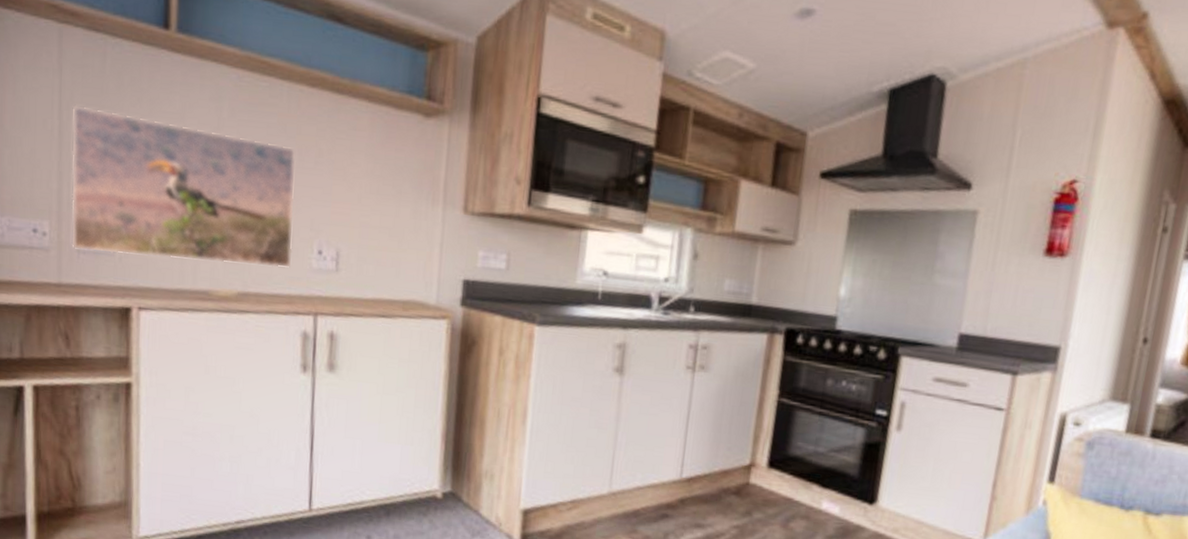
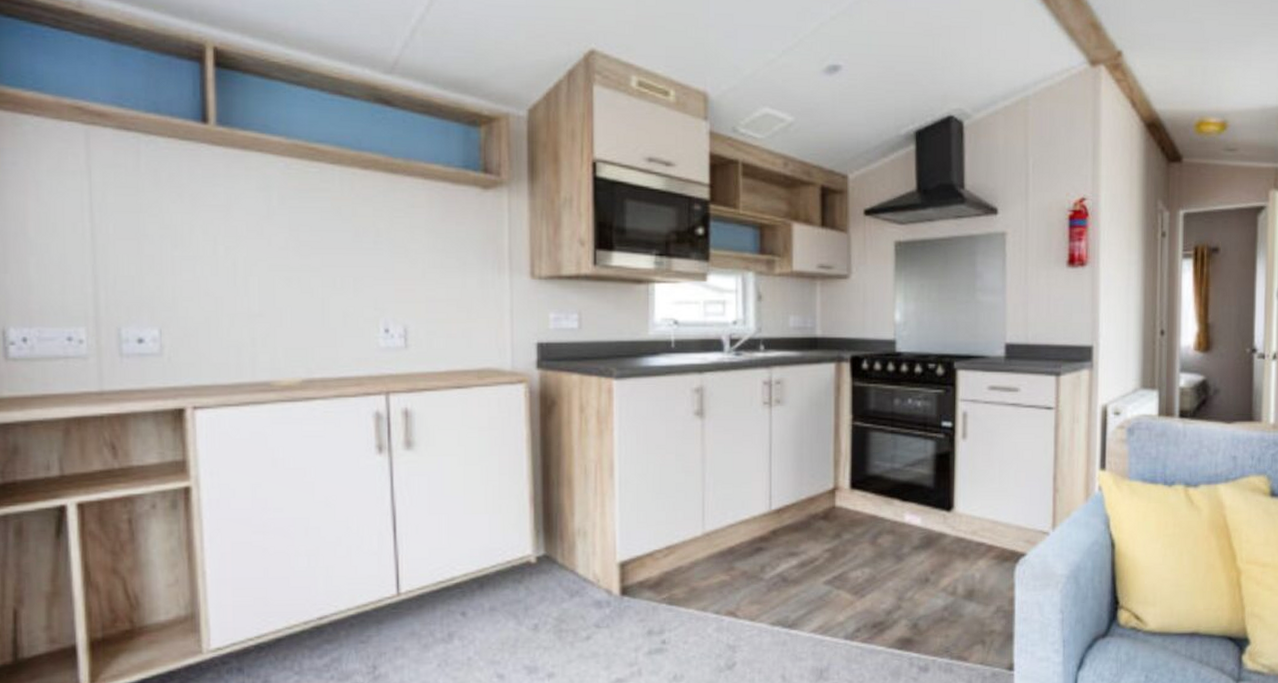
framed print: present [71,104,297,269] -> none [105,205,357,355]

